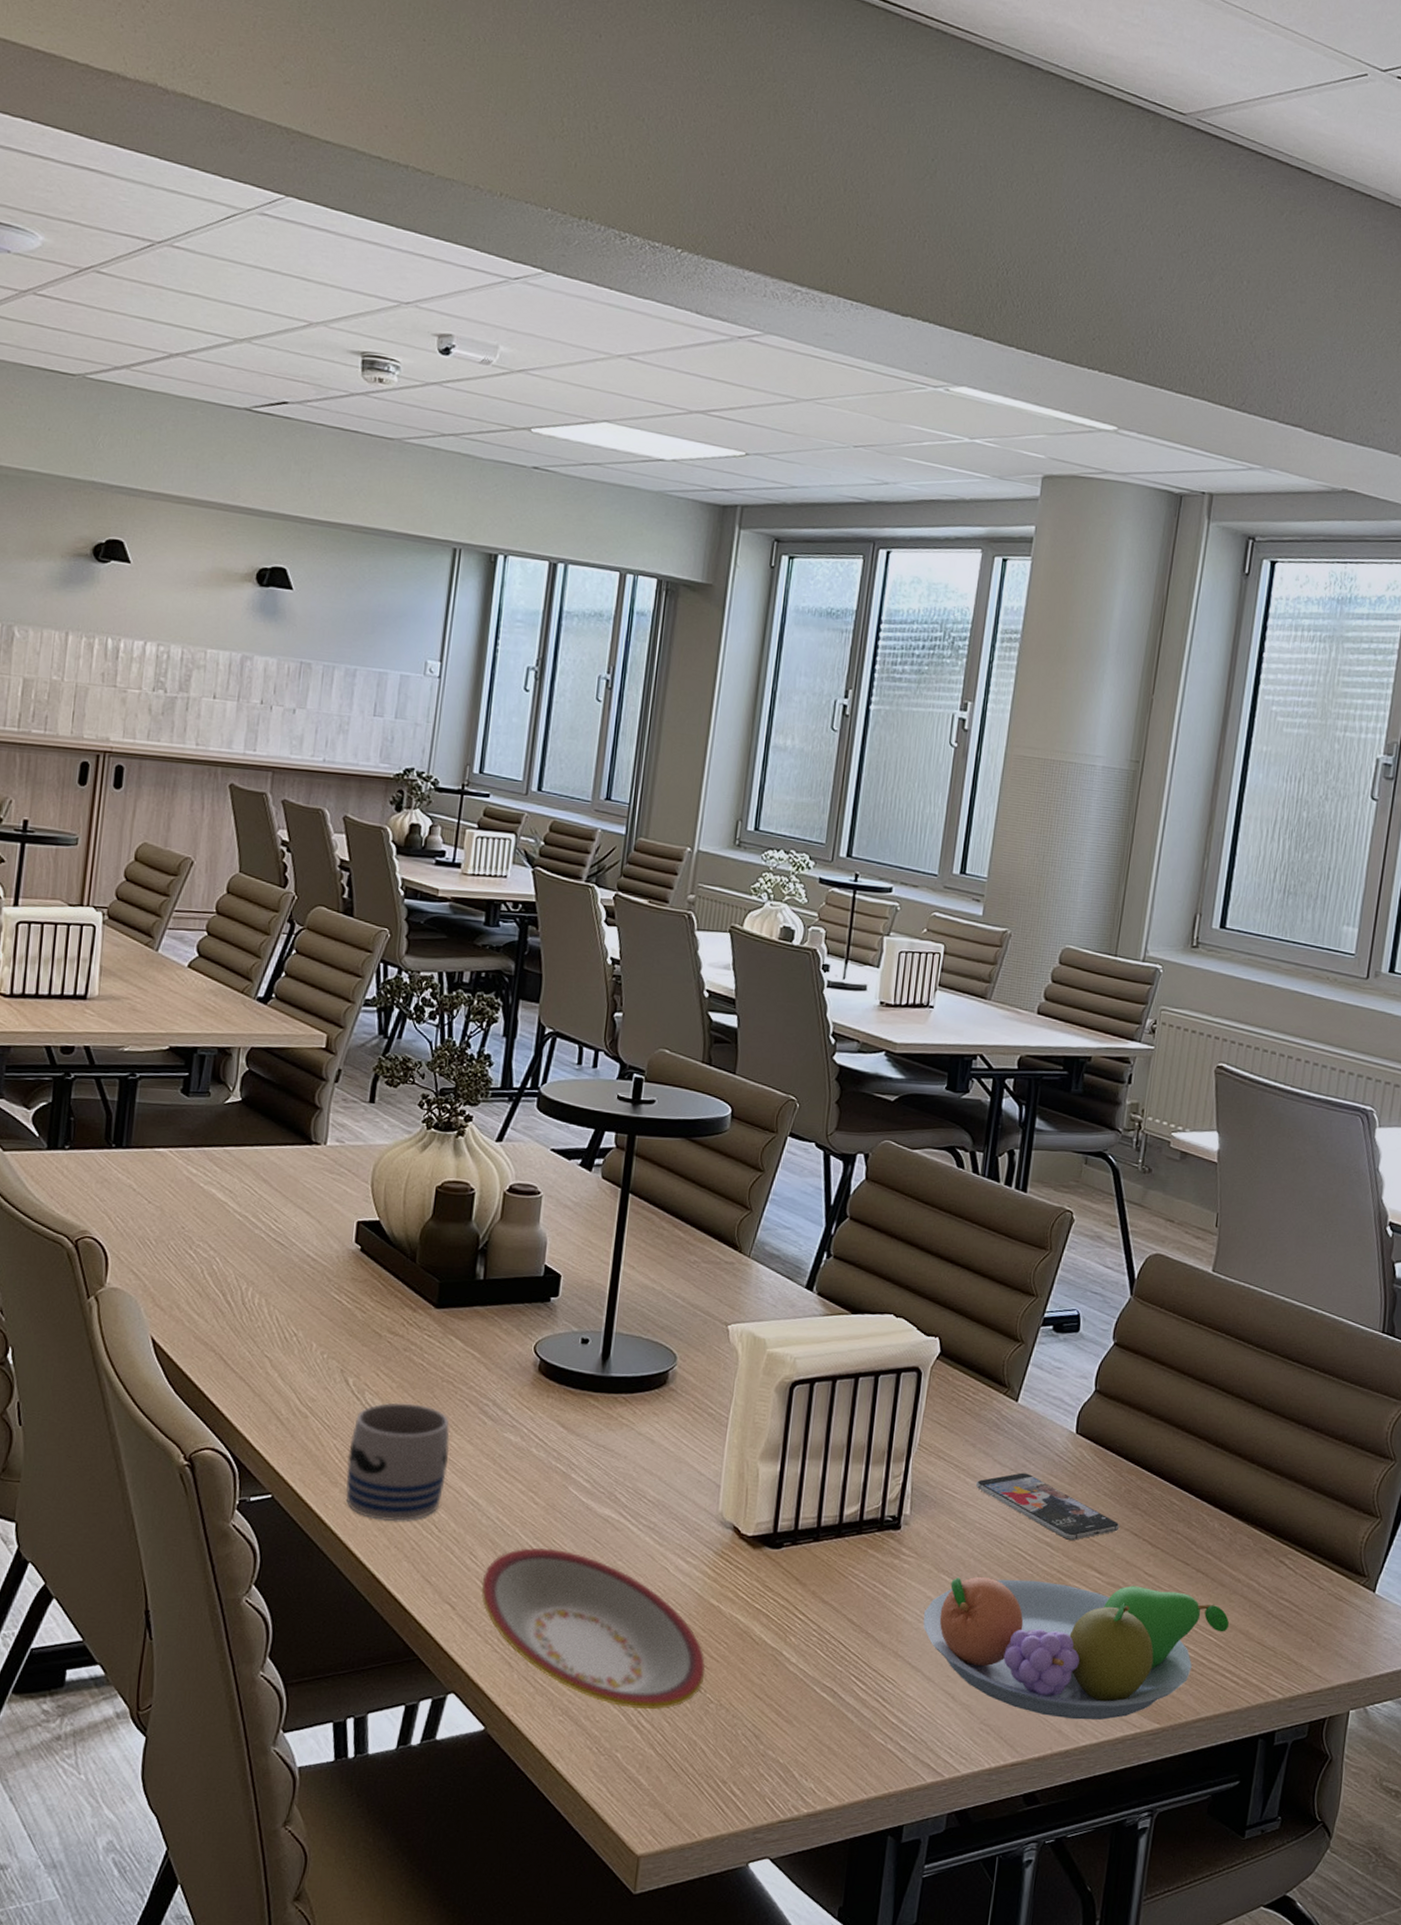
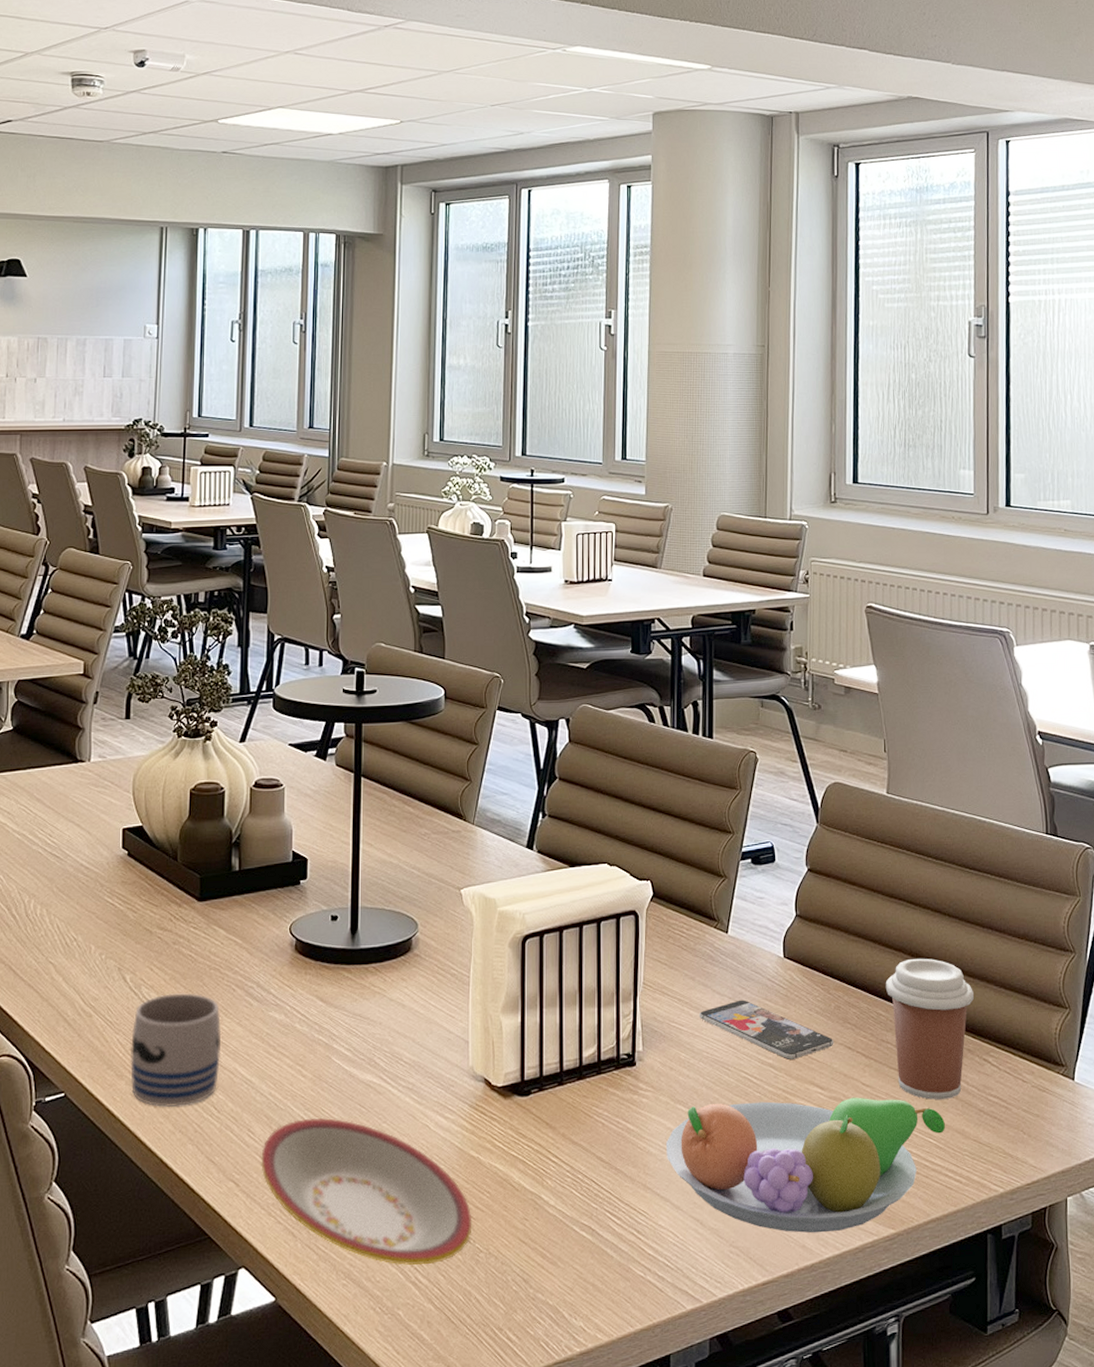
coffee cup: none [1183,1449,1279,1598] -> present [885,958,974,1100]

